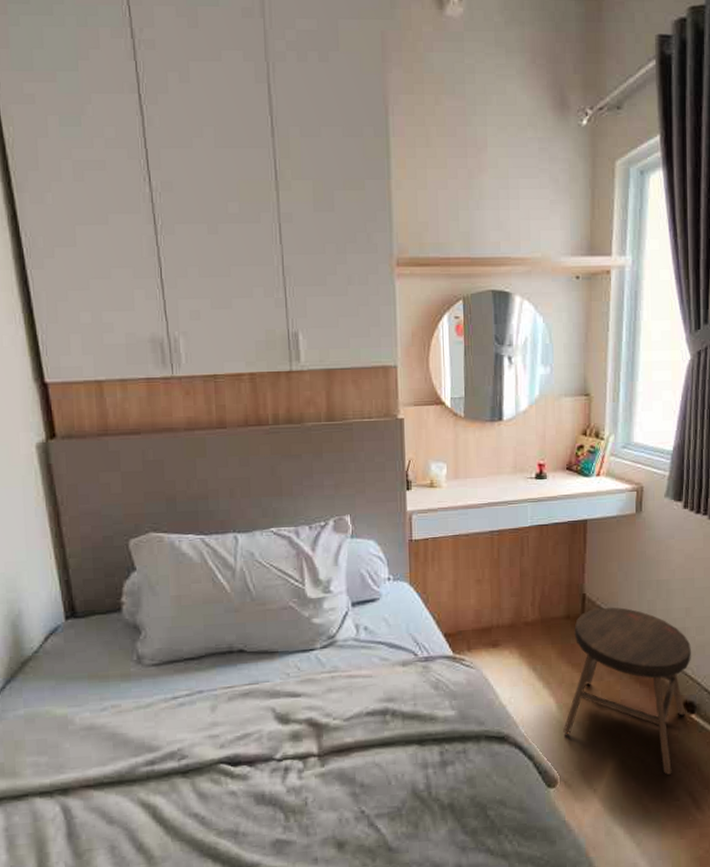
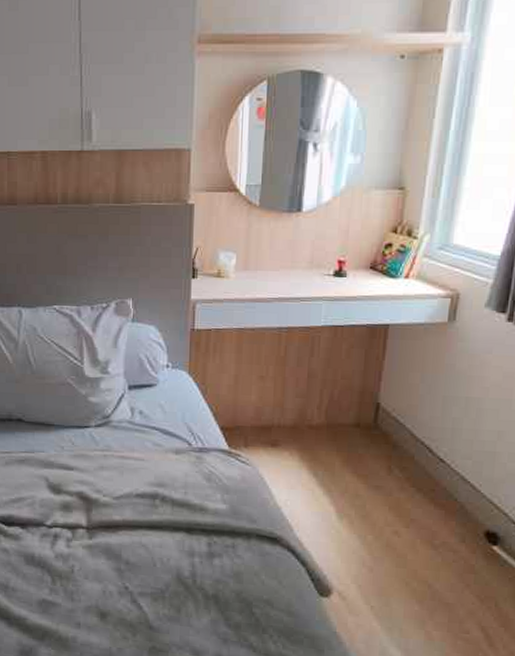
stool: present [563,607,691,775] -> none [342,419,500,605]

